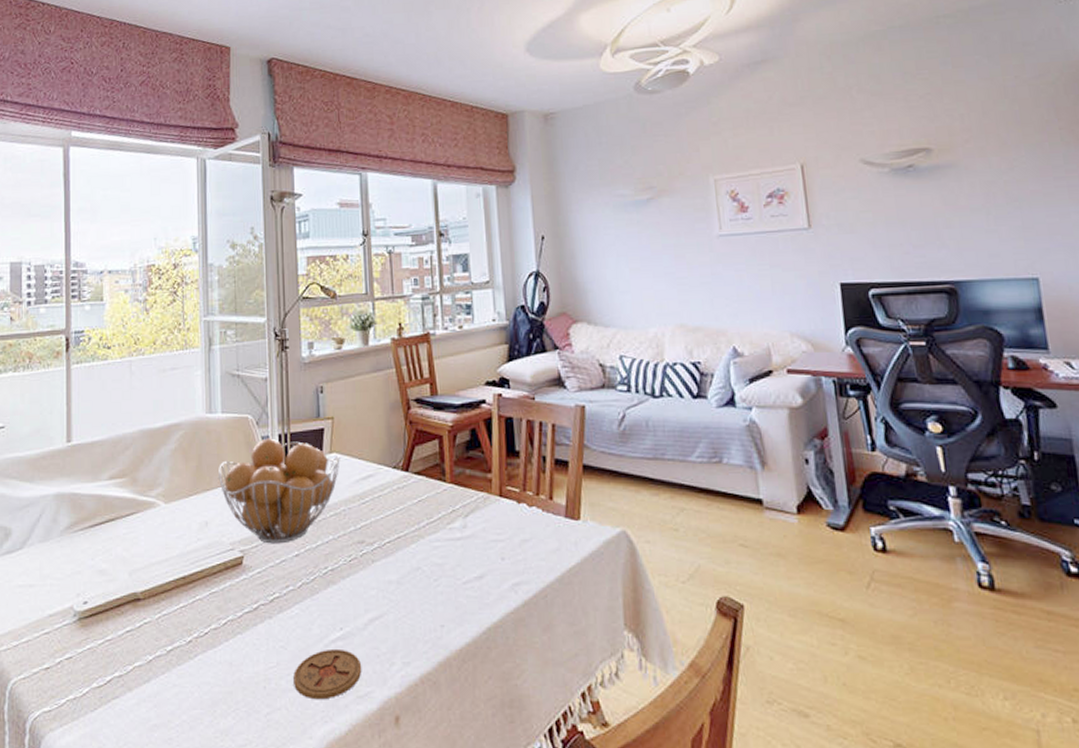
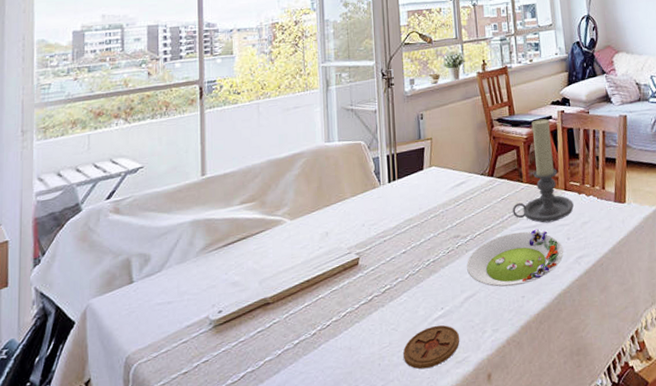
fruit basket: present [219,438,340,544] -> none [337,158,438,246]
salad plate: none [373,542,496,612] -> present [467,228,563,287]
candle holder: none [432,403,511,536] -> present [513,119,574,223]

